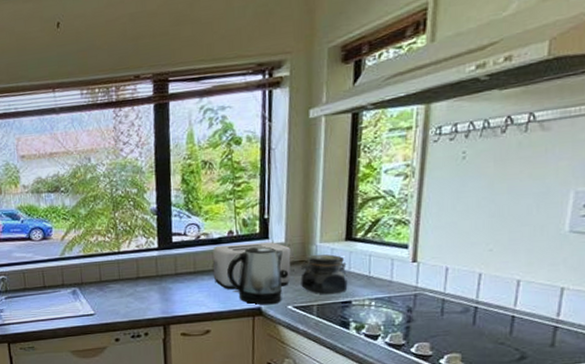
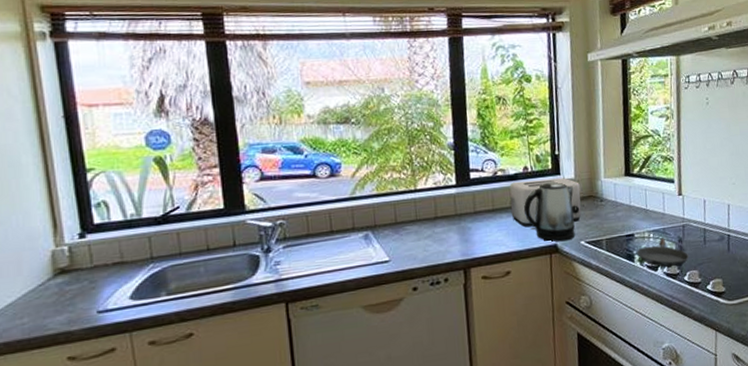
jar: present [300,254,348,295] -> none [590,189,630,229]
frying pan: none [354,306,420,338] -> present [637,238,690,268]

